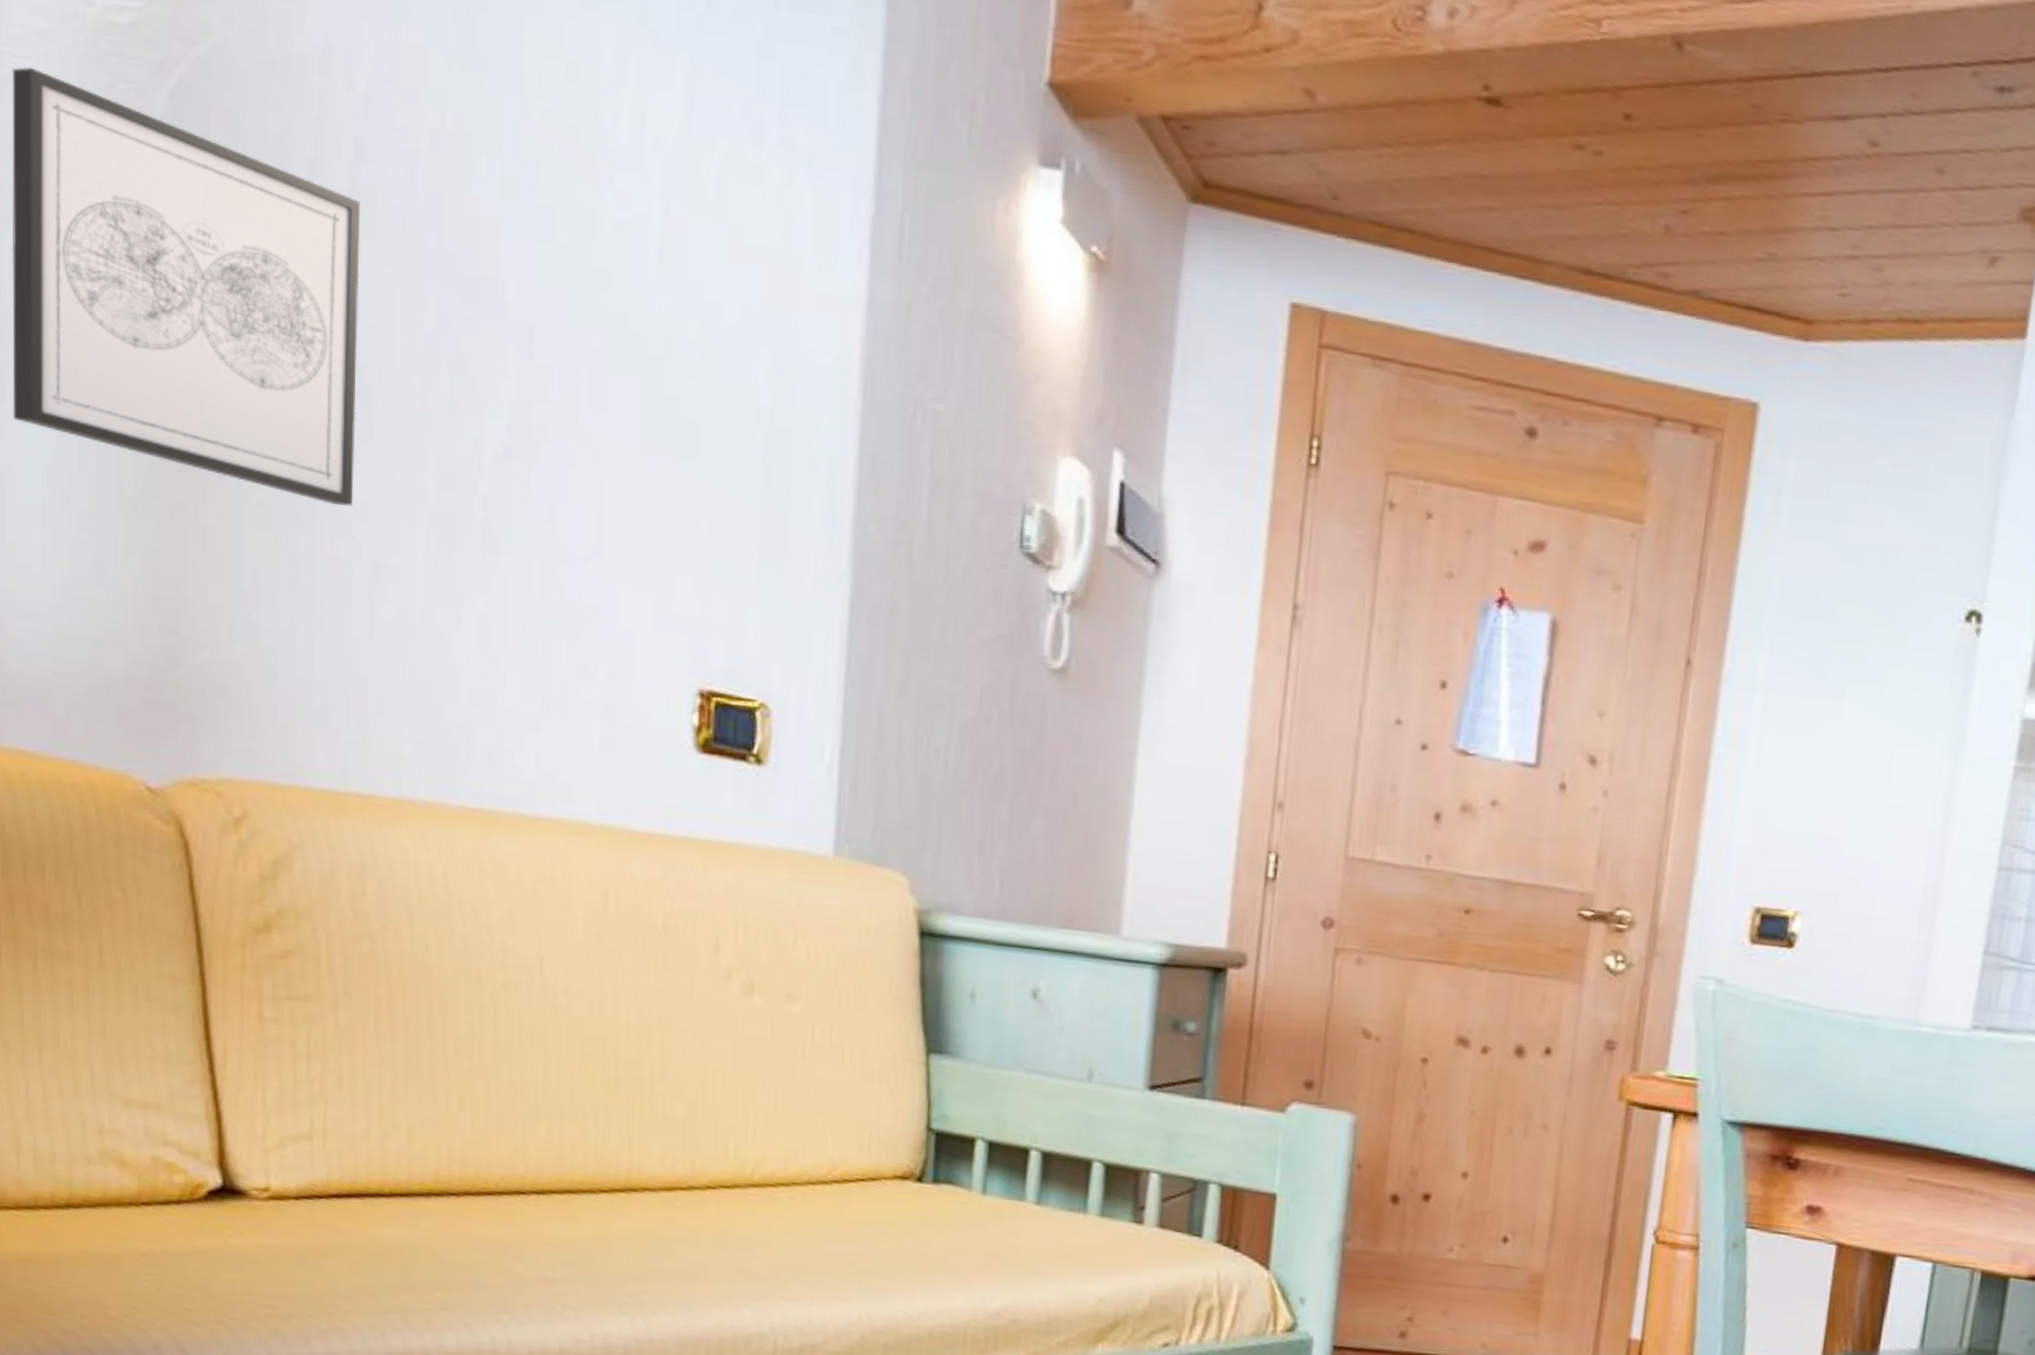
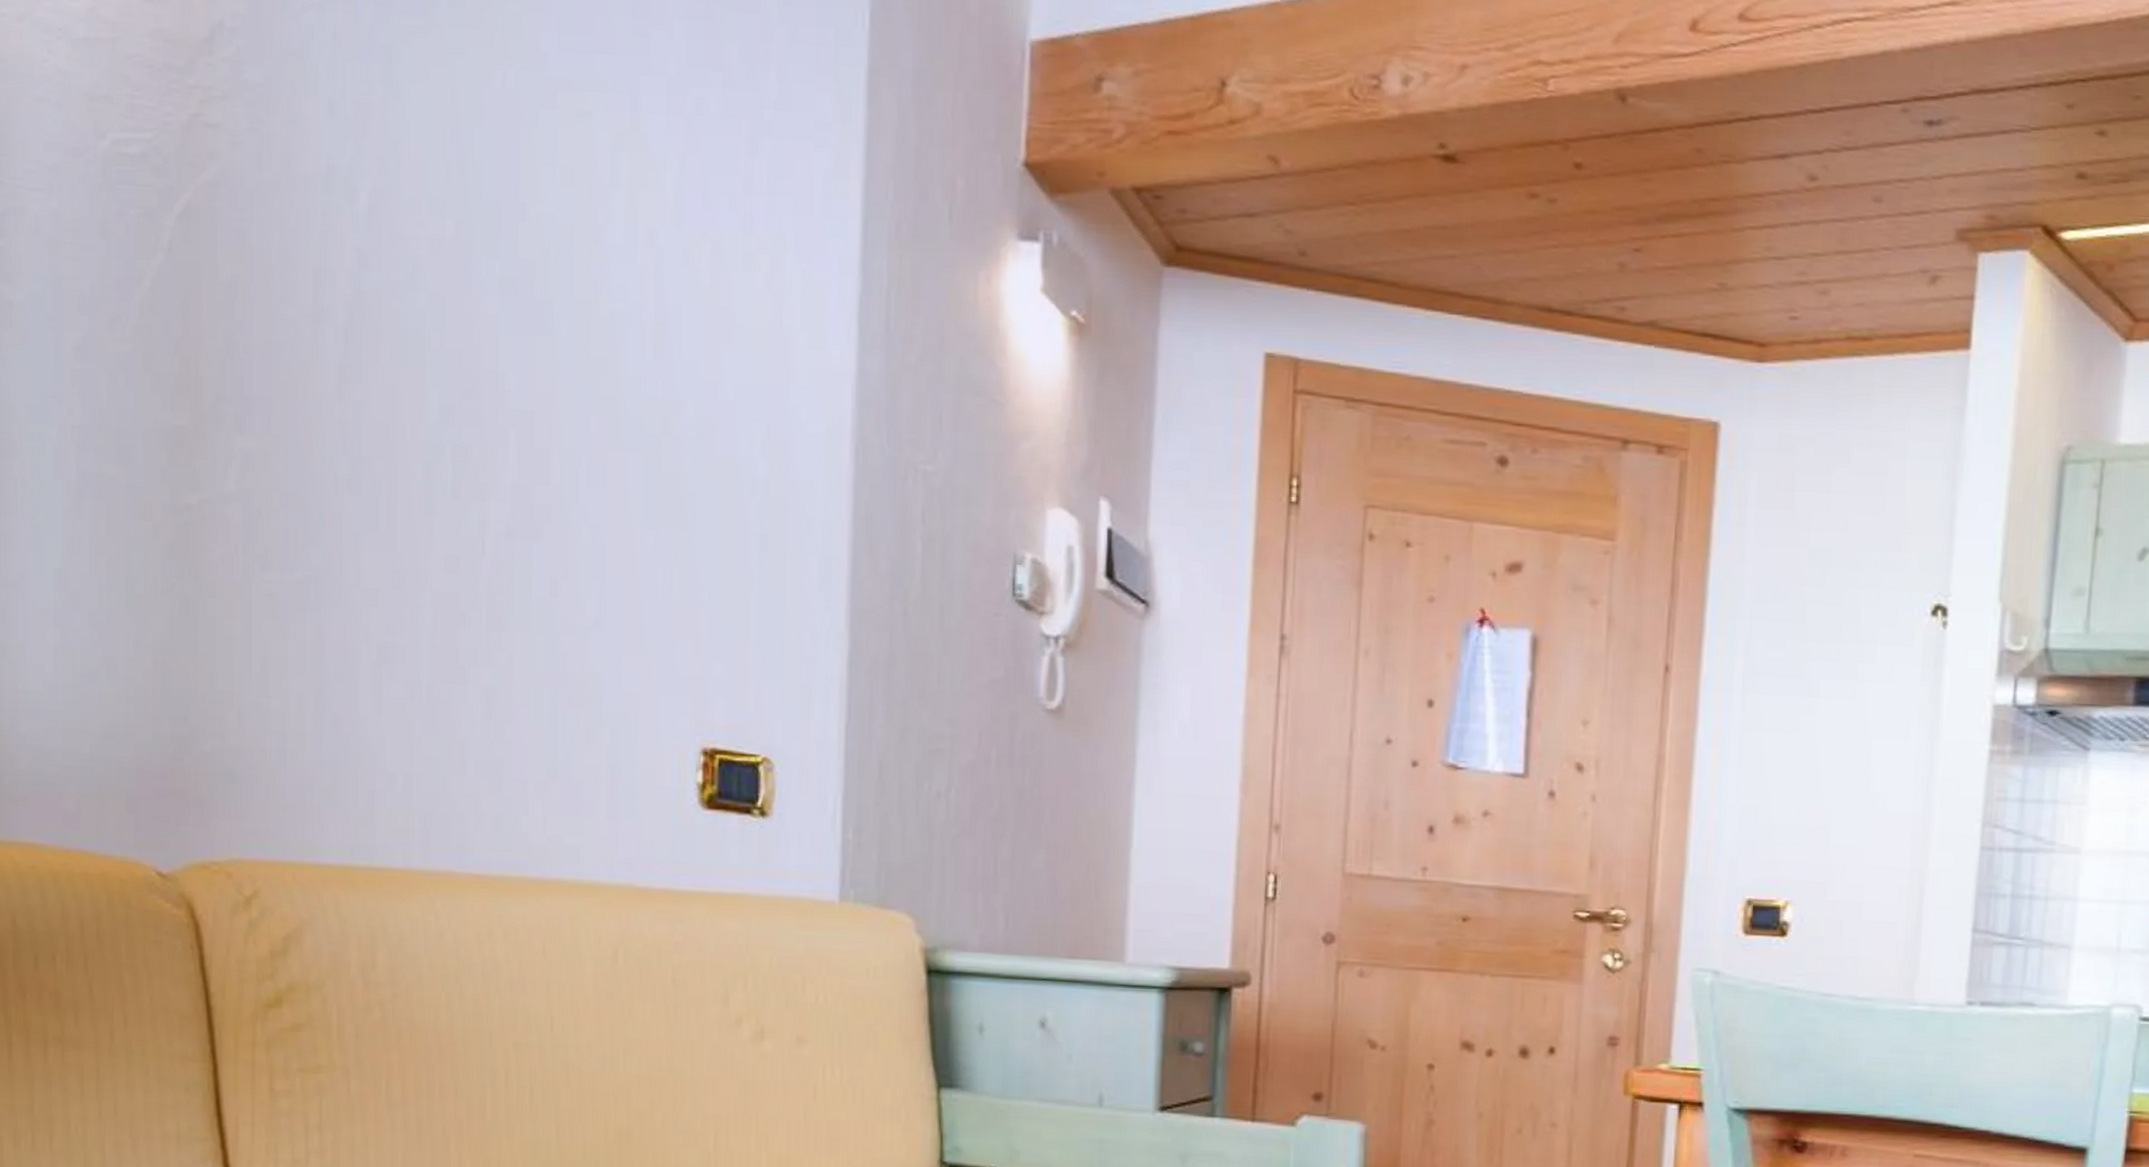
wall art: present [12,67,361,507] -> none [25,198,365,593]

